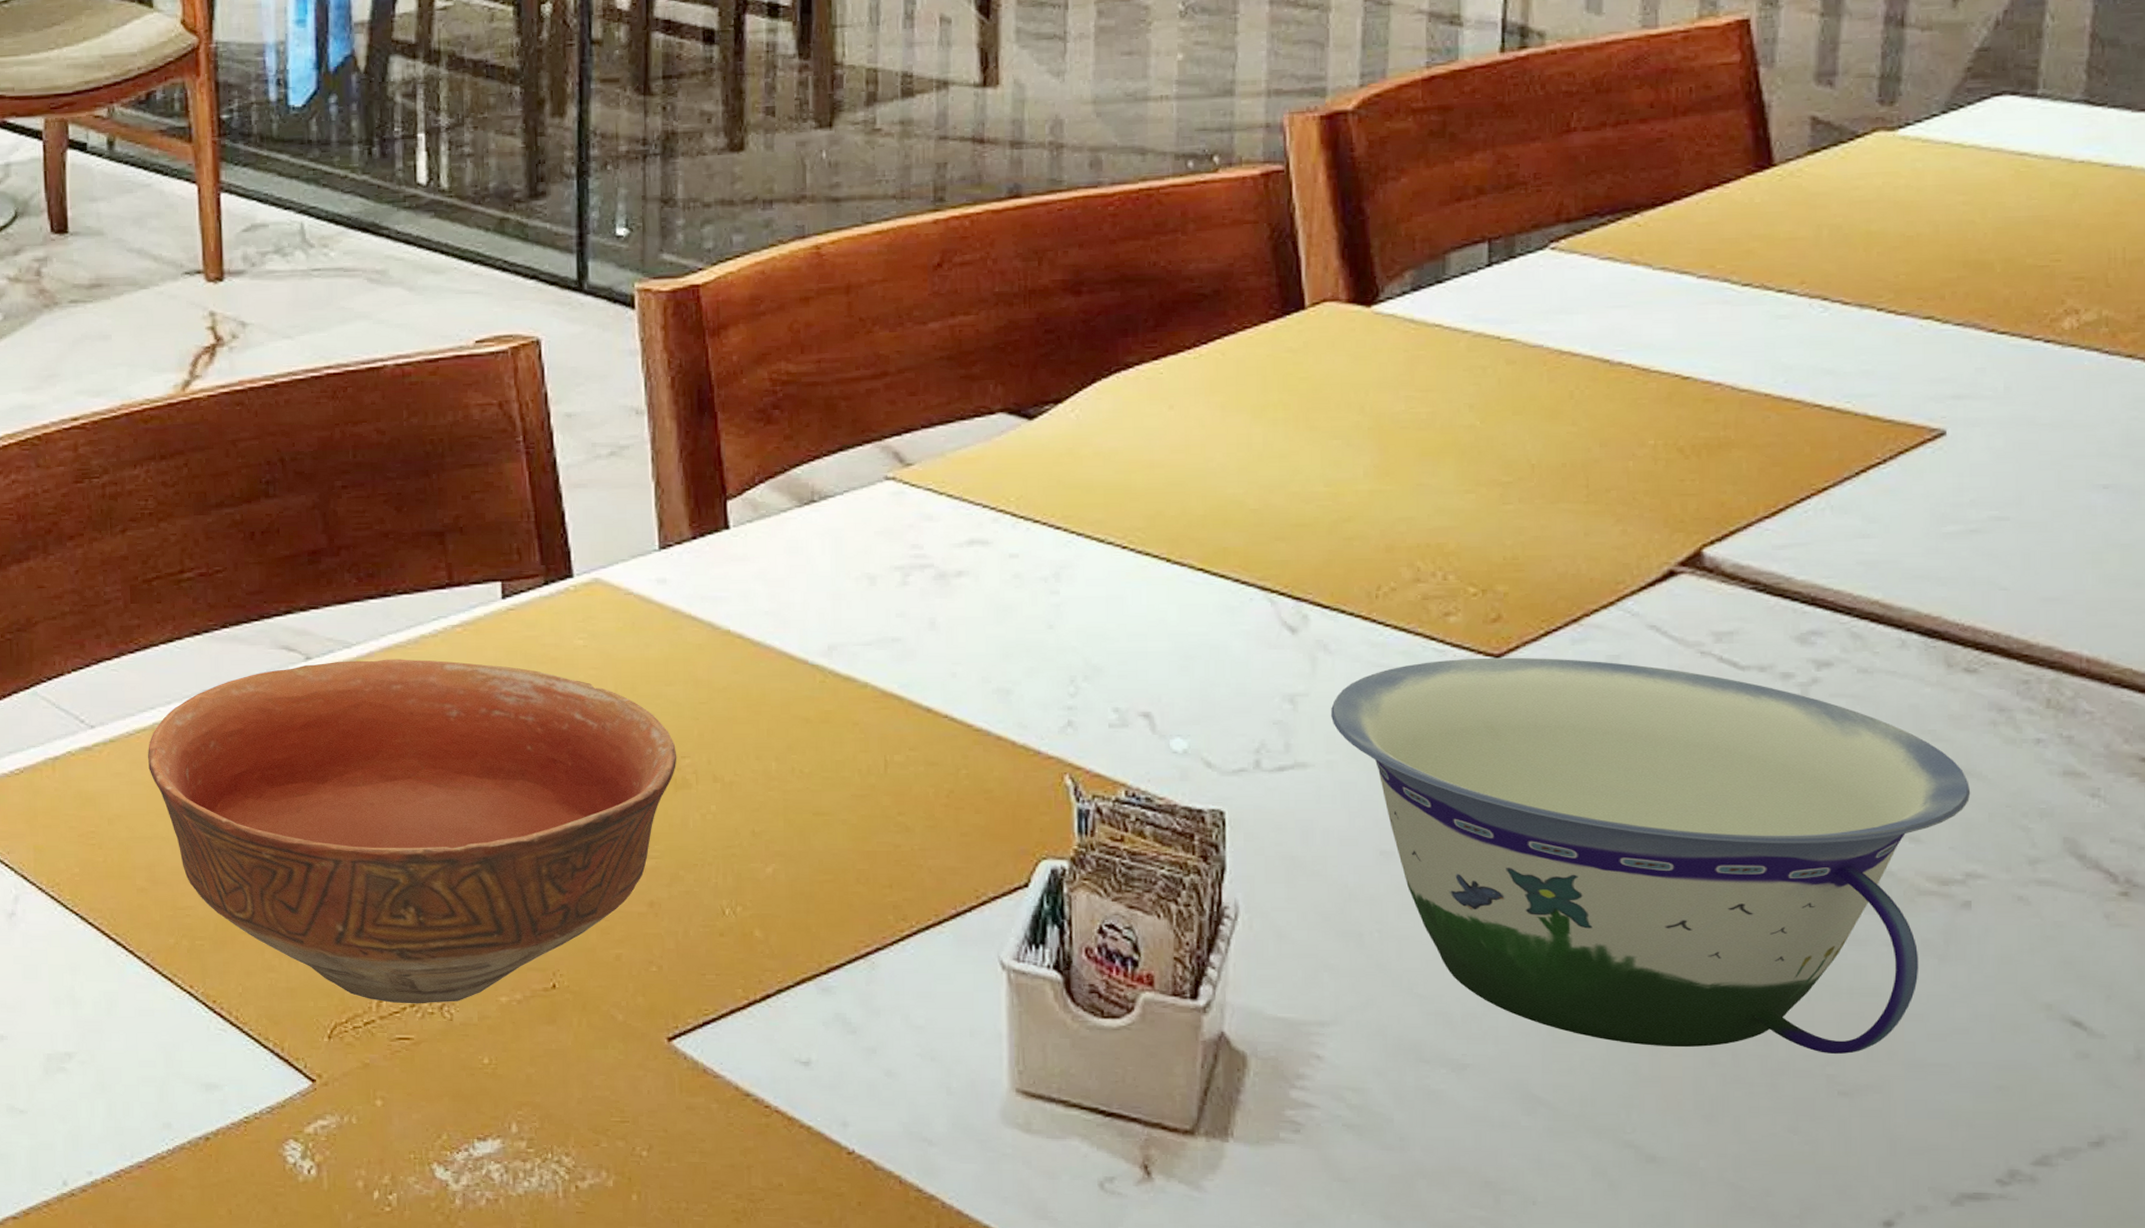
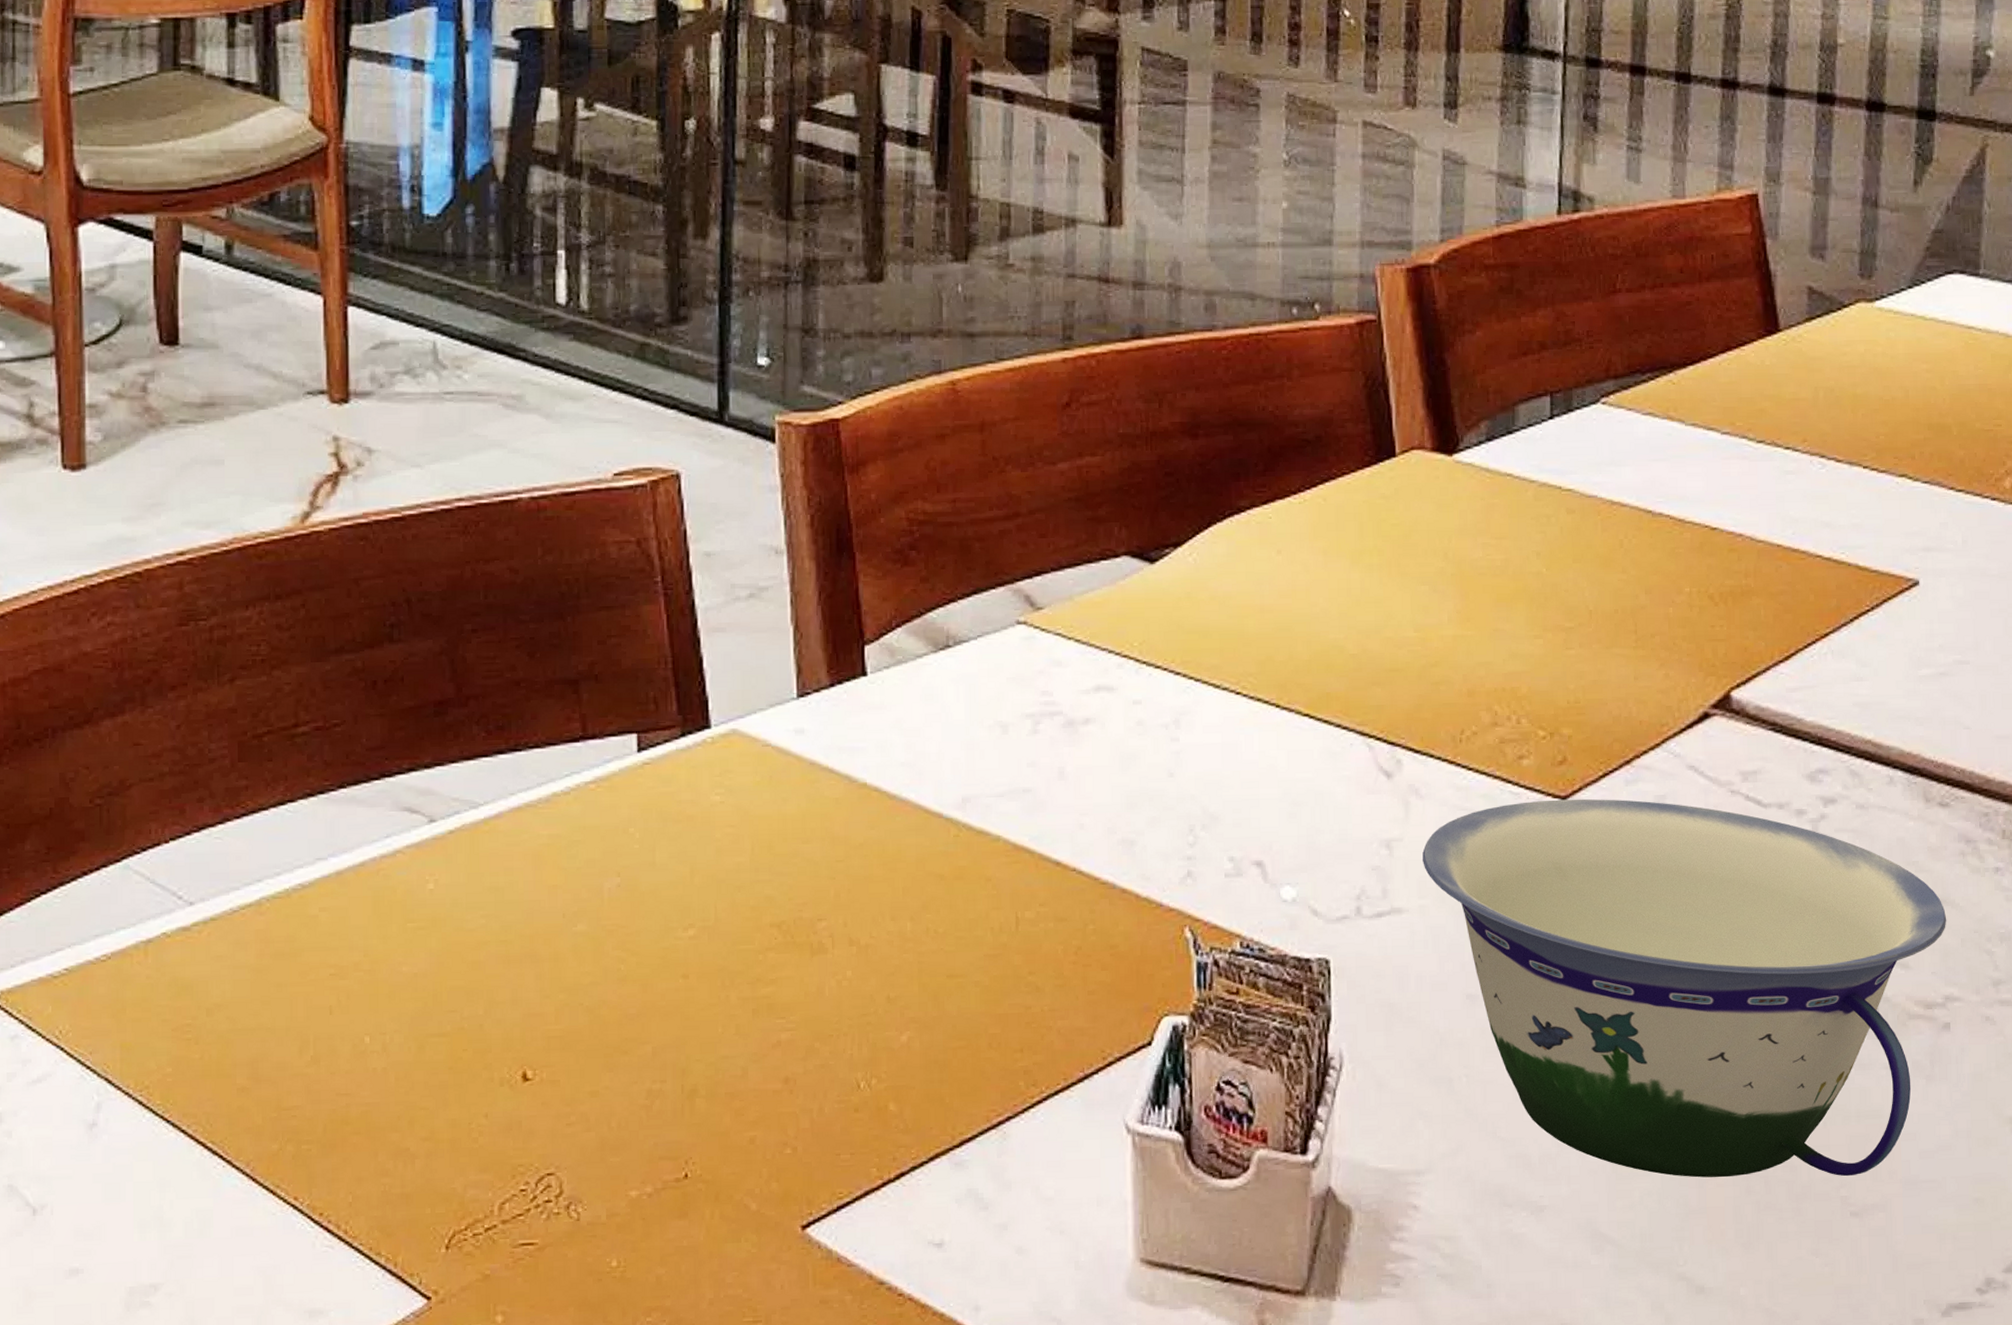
bowl: present [147,659,677,1004] -> none [252,819,814,1205]

